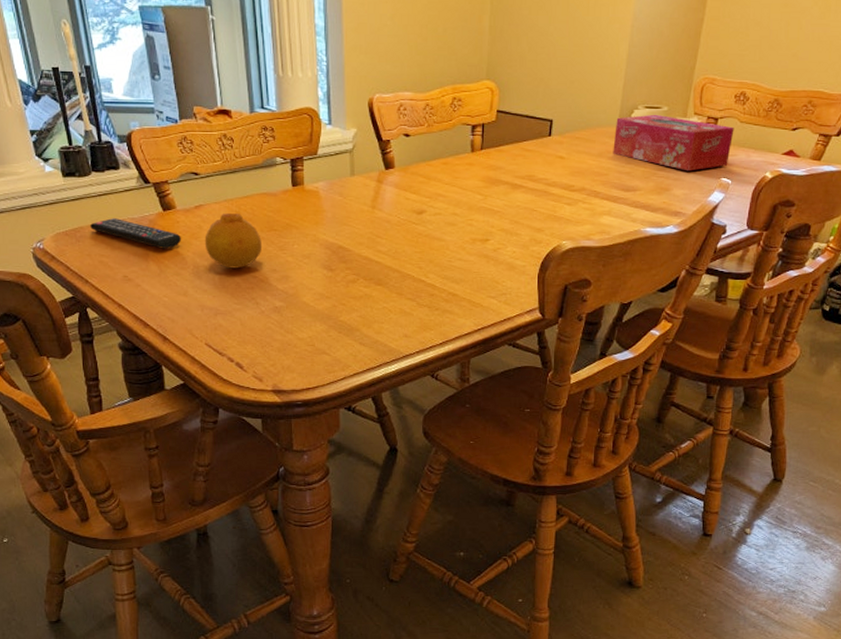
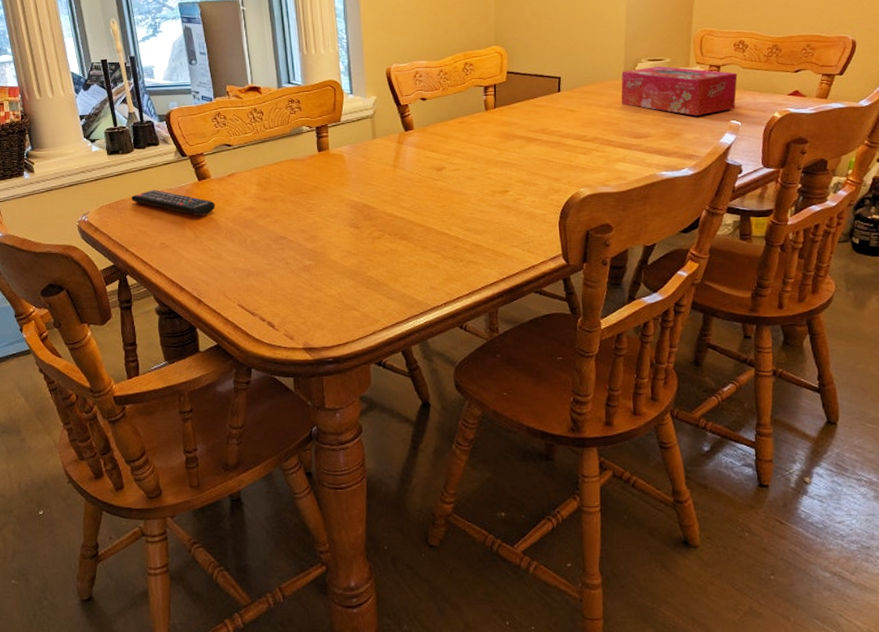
fruit: present [204,213,263,269] -> none [237,179,292,231]

